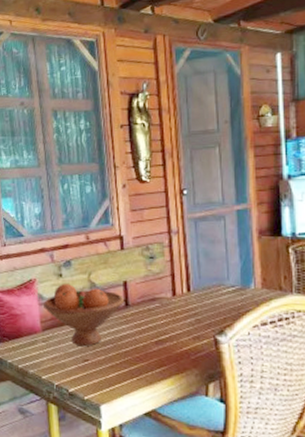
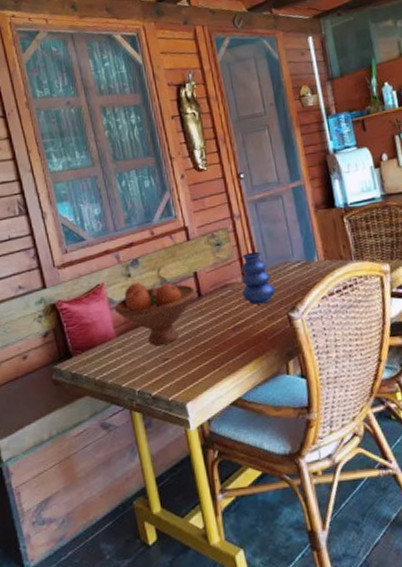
vase: none [170,269,205,323] -> present [242,251,276,305]

